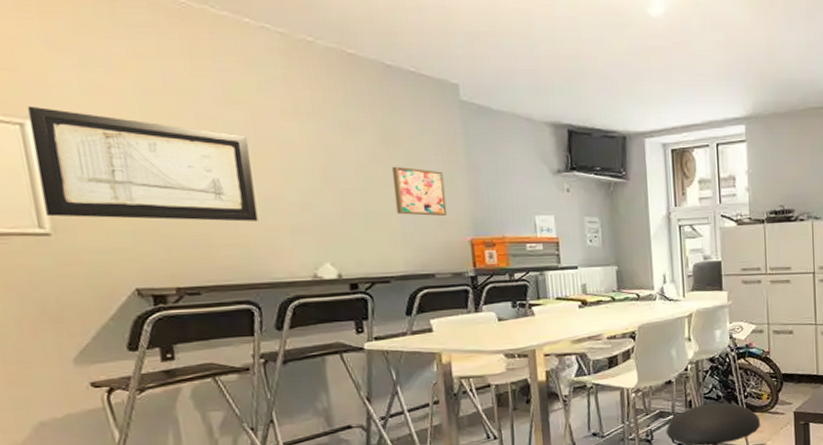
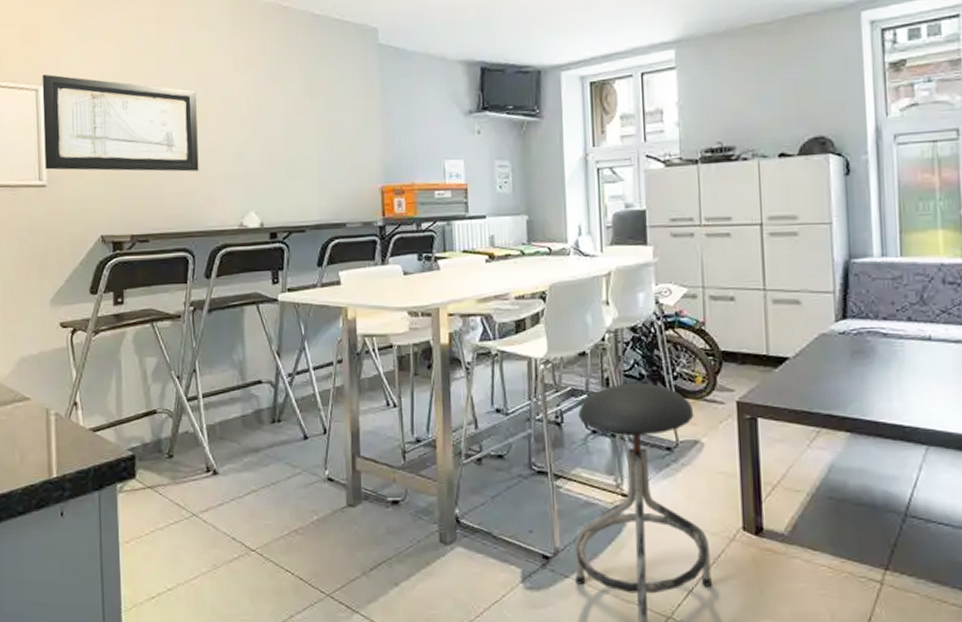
wall art: present [391,166,448,217] -> none [313,113,361,163]

